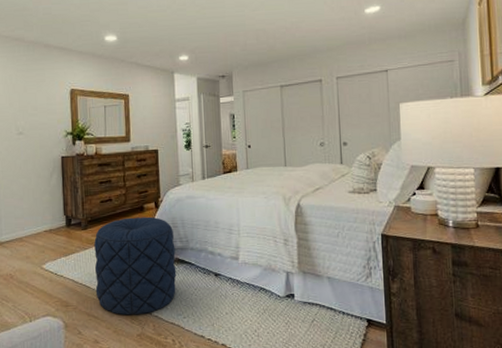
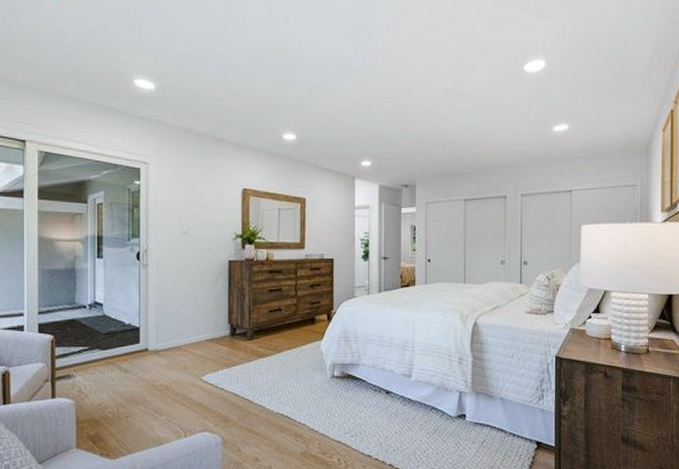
pouf: present [94,216,177,316] -> none [258,329,346,433]

